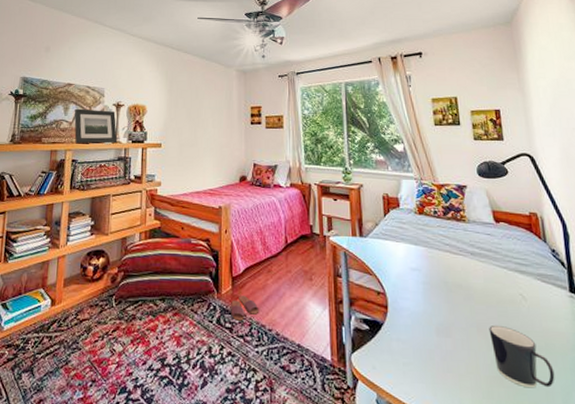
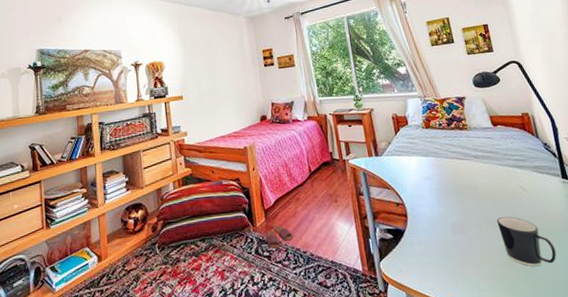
picture frame: present [74,108,117,144] -> none [94,71,139,107]

